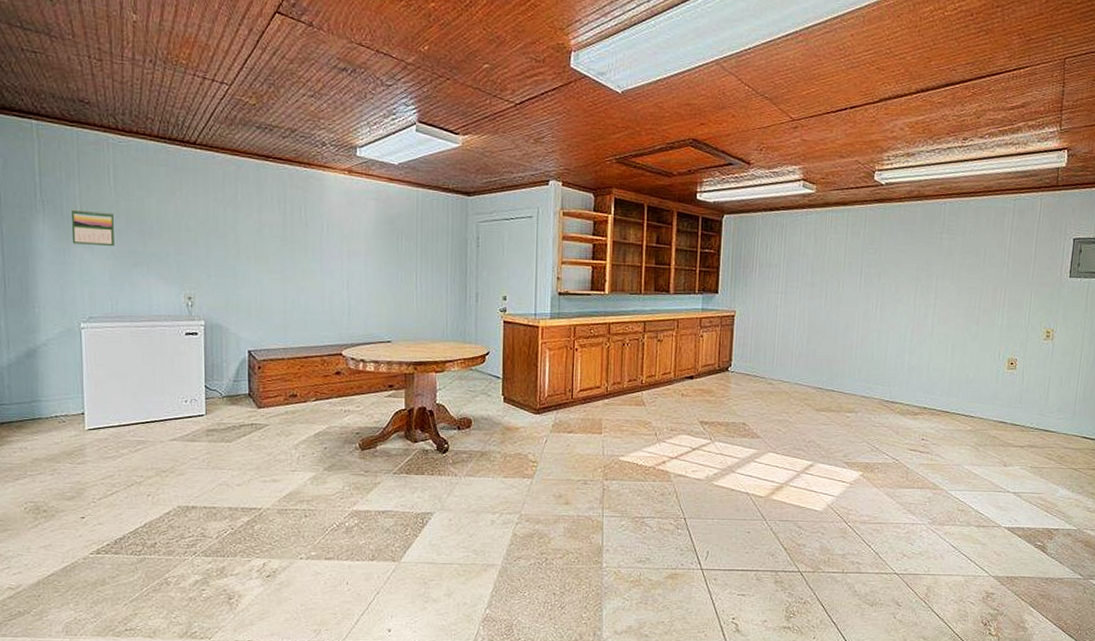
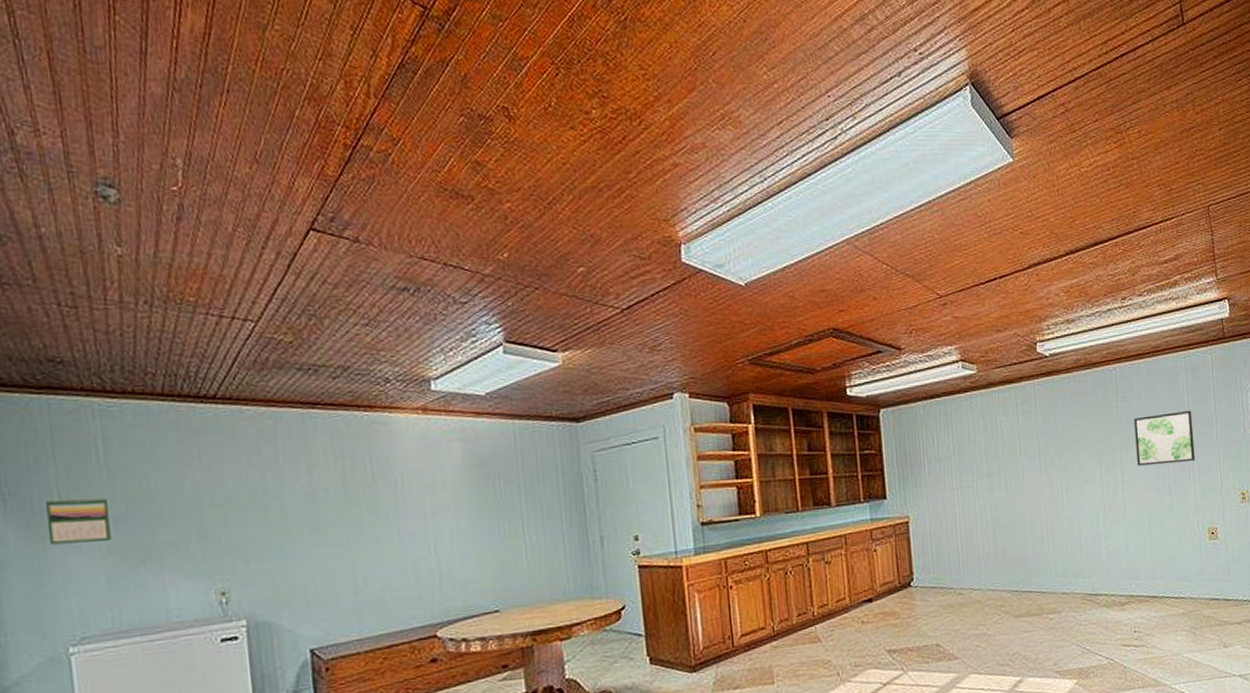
wall art: none [951,249,1012,297] -> present [1134,410,1195,467]

